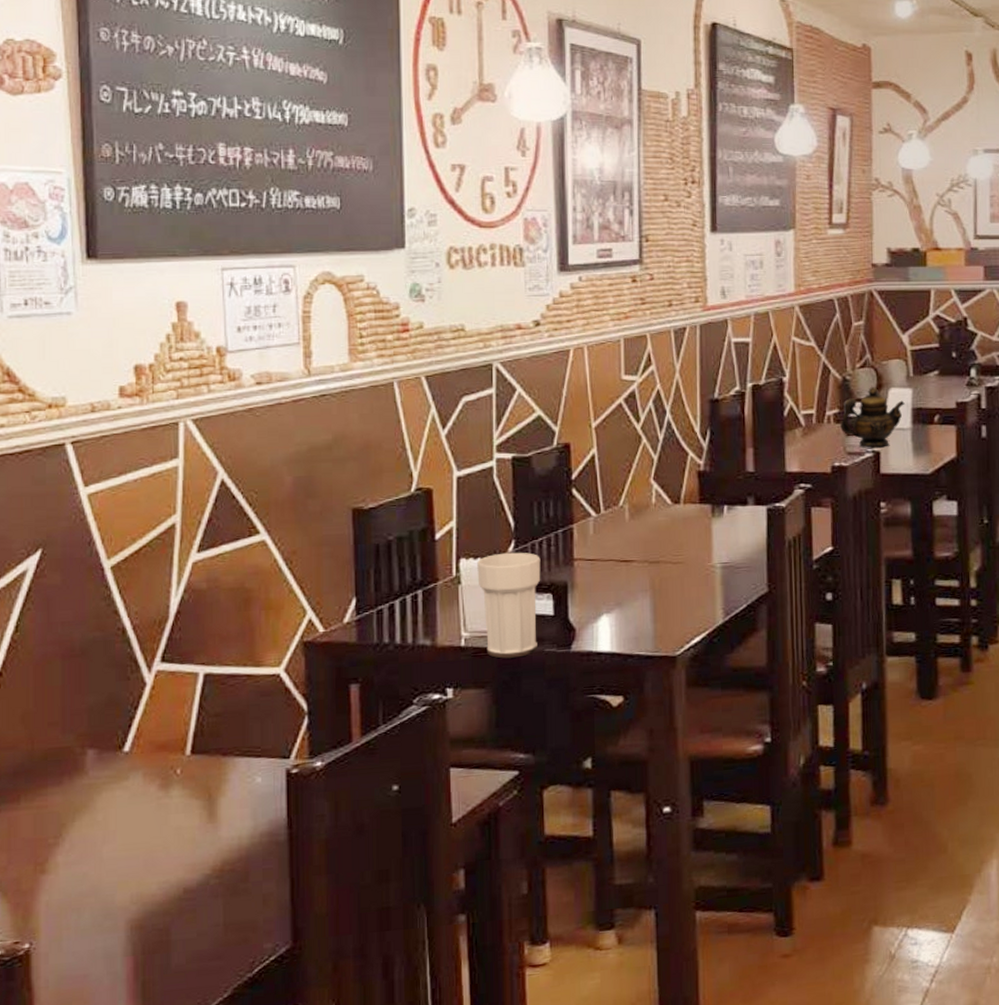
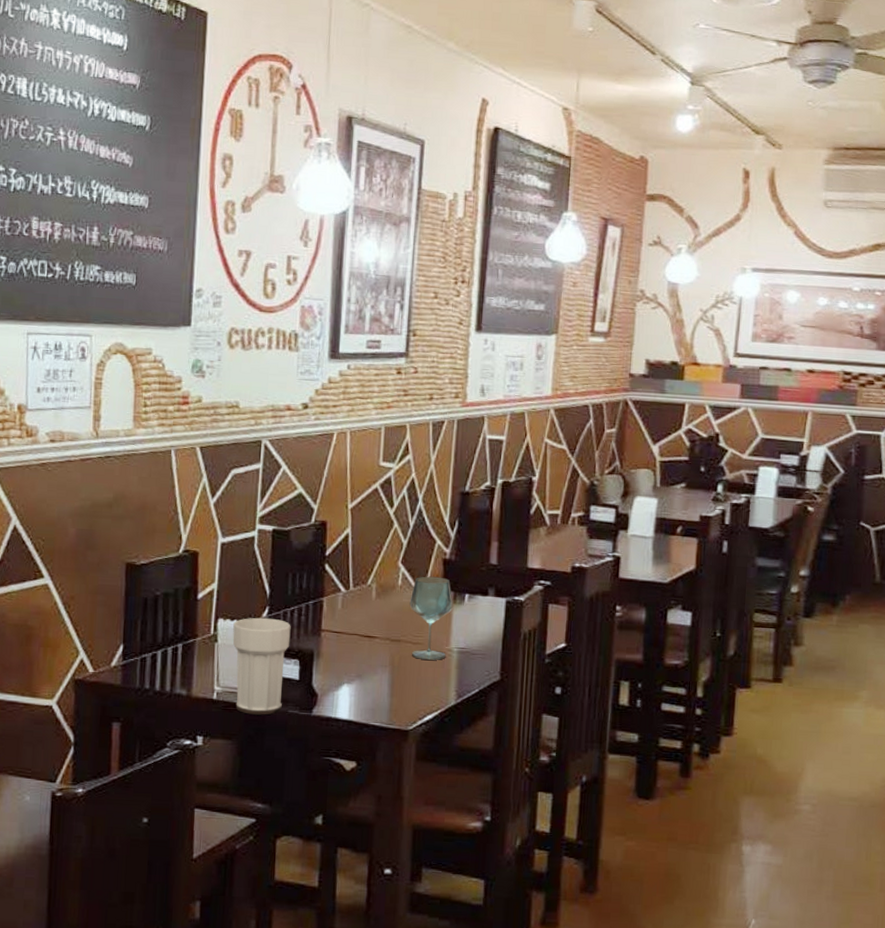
wine glass: none [666,490,713,579] -> present [409,576,454,660]
teapot: present [840,386,905,448] -> none [584,493,649,553]

